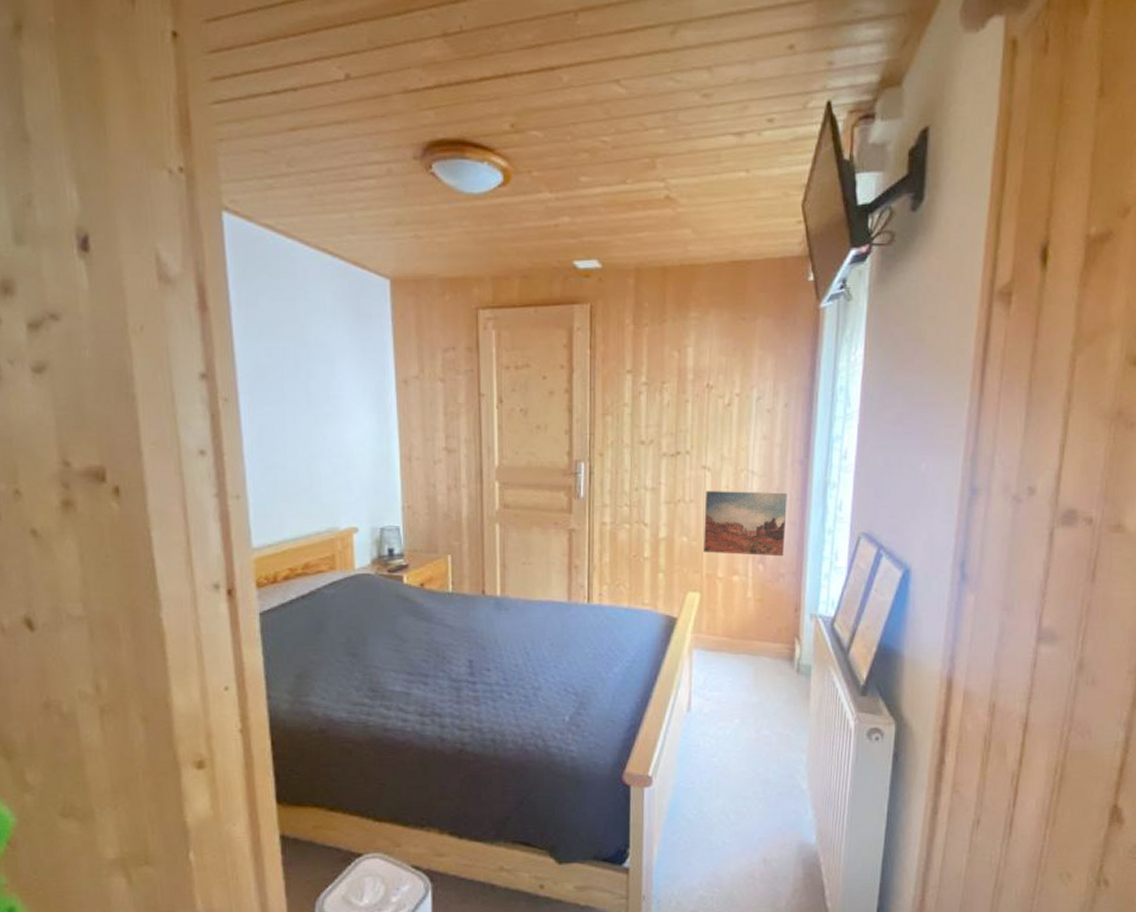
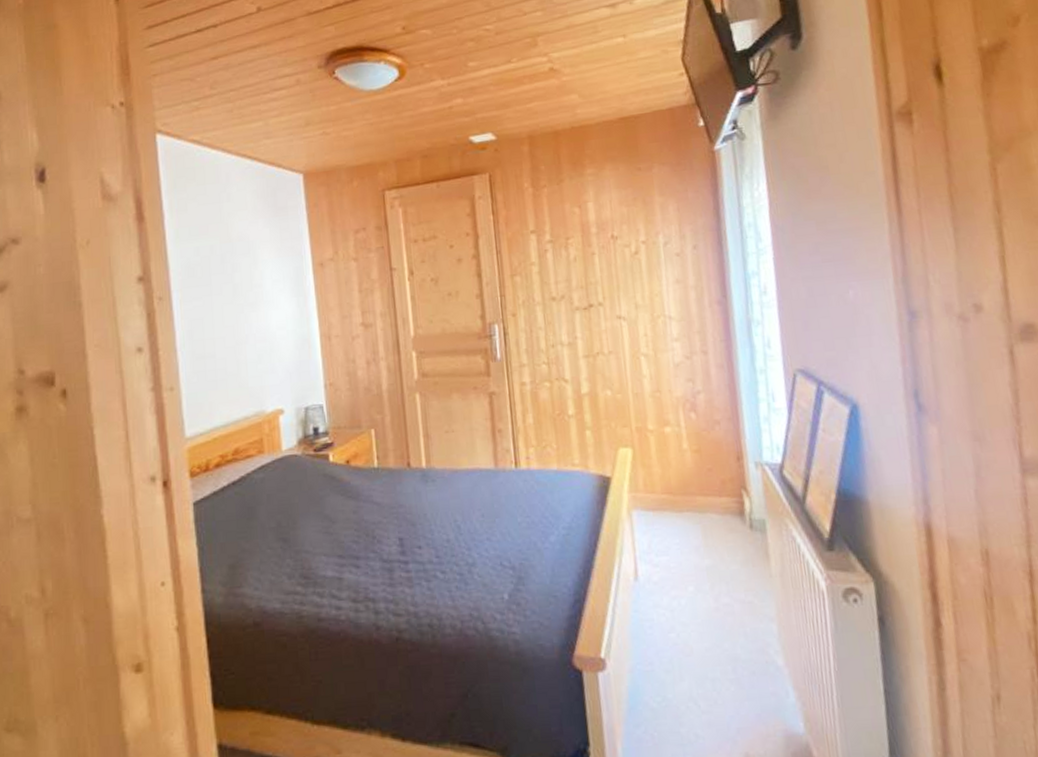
wall art: present [703,491,787,557] -> none [624,335,716,405]

